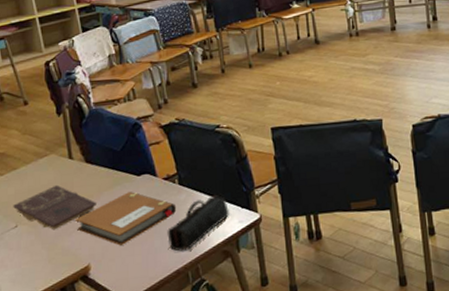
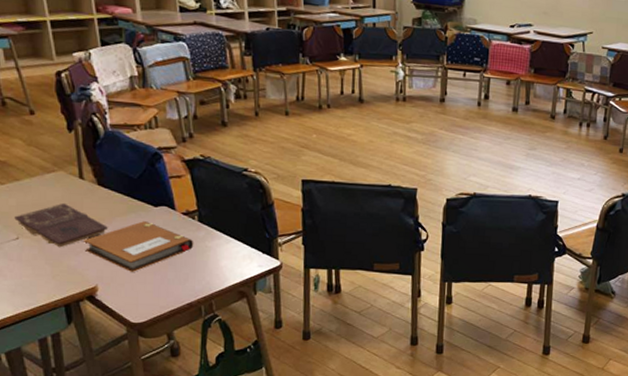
pencil case: present [167,195,230,252] -> none [182,237,250,286]

